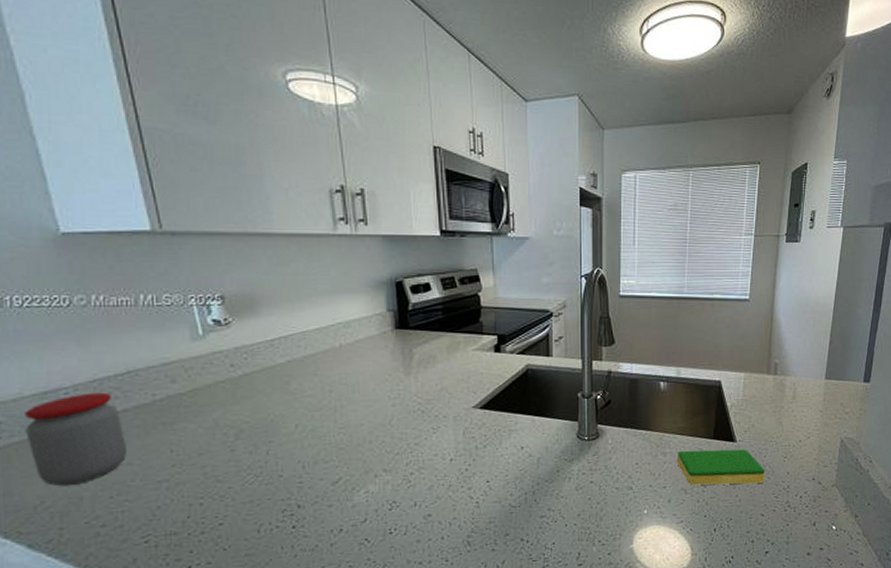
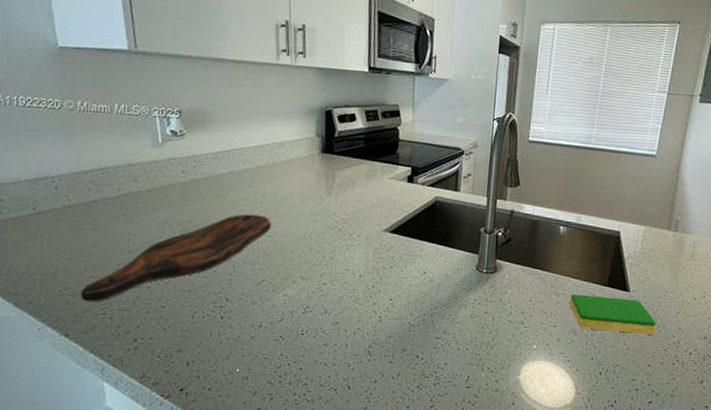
jar: present [25,392,128,487] -> none [20,183,96,259]
cutting board: none [114,405,344,531] -> present [80,214,272,302]

